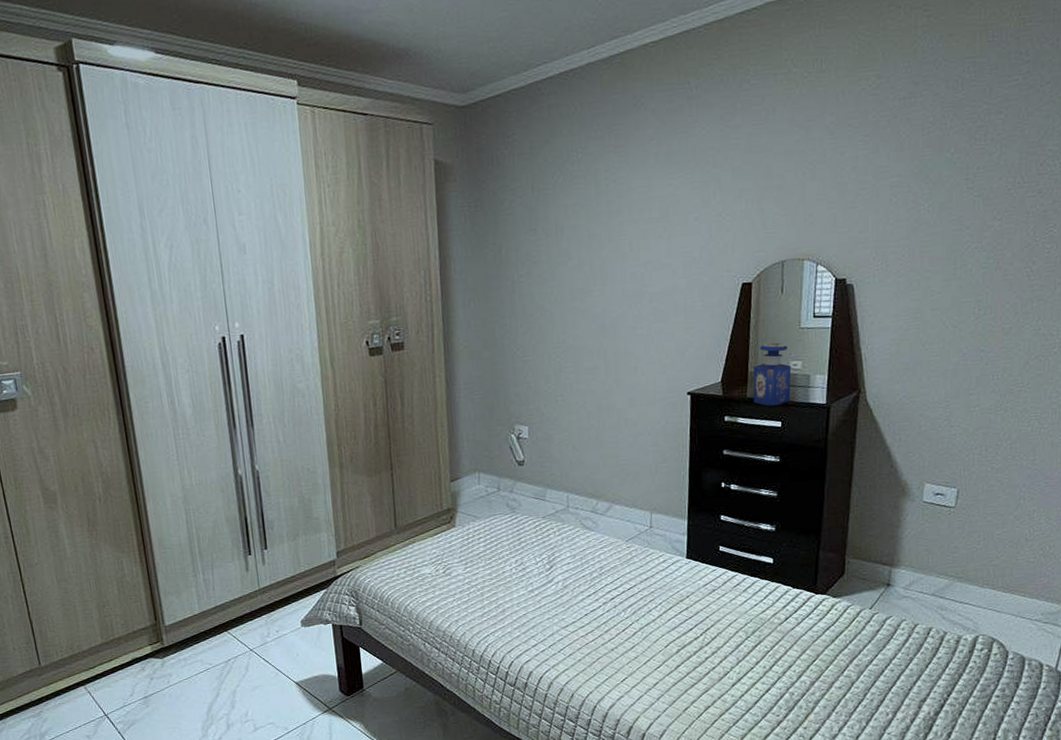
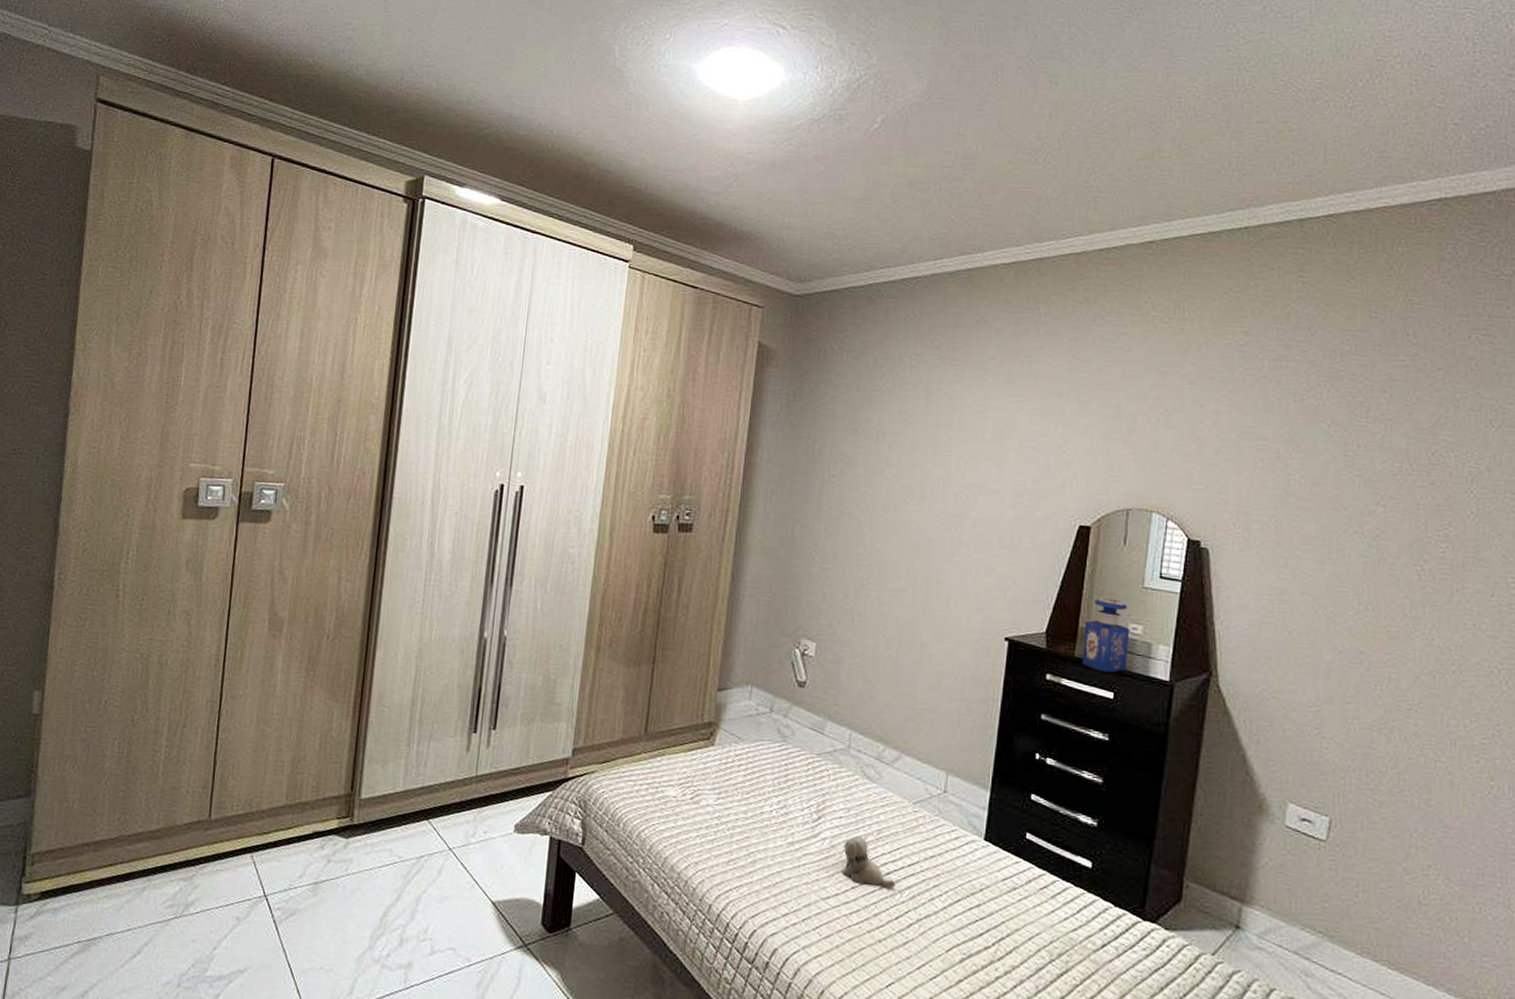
plush toy: none [575,575,620,611] -> present [842,836,896,889]

